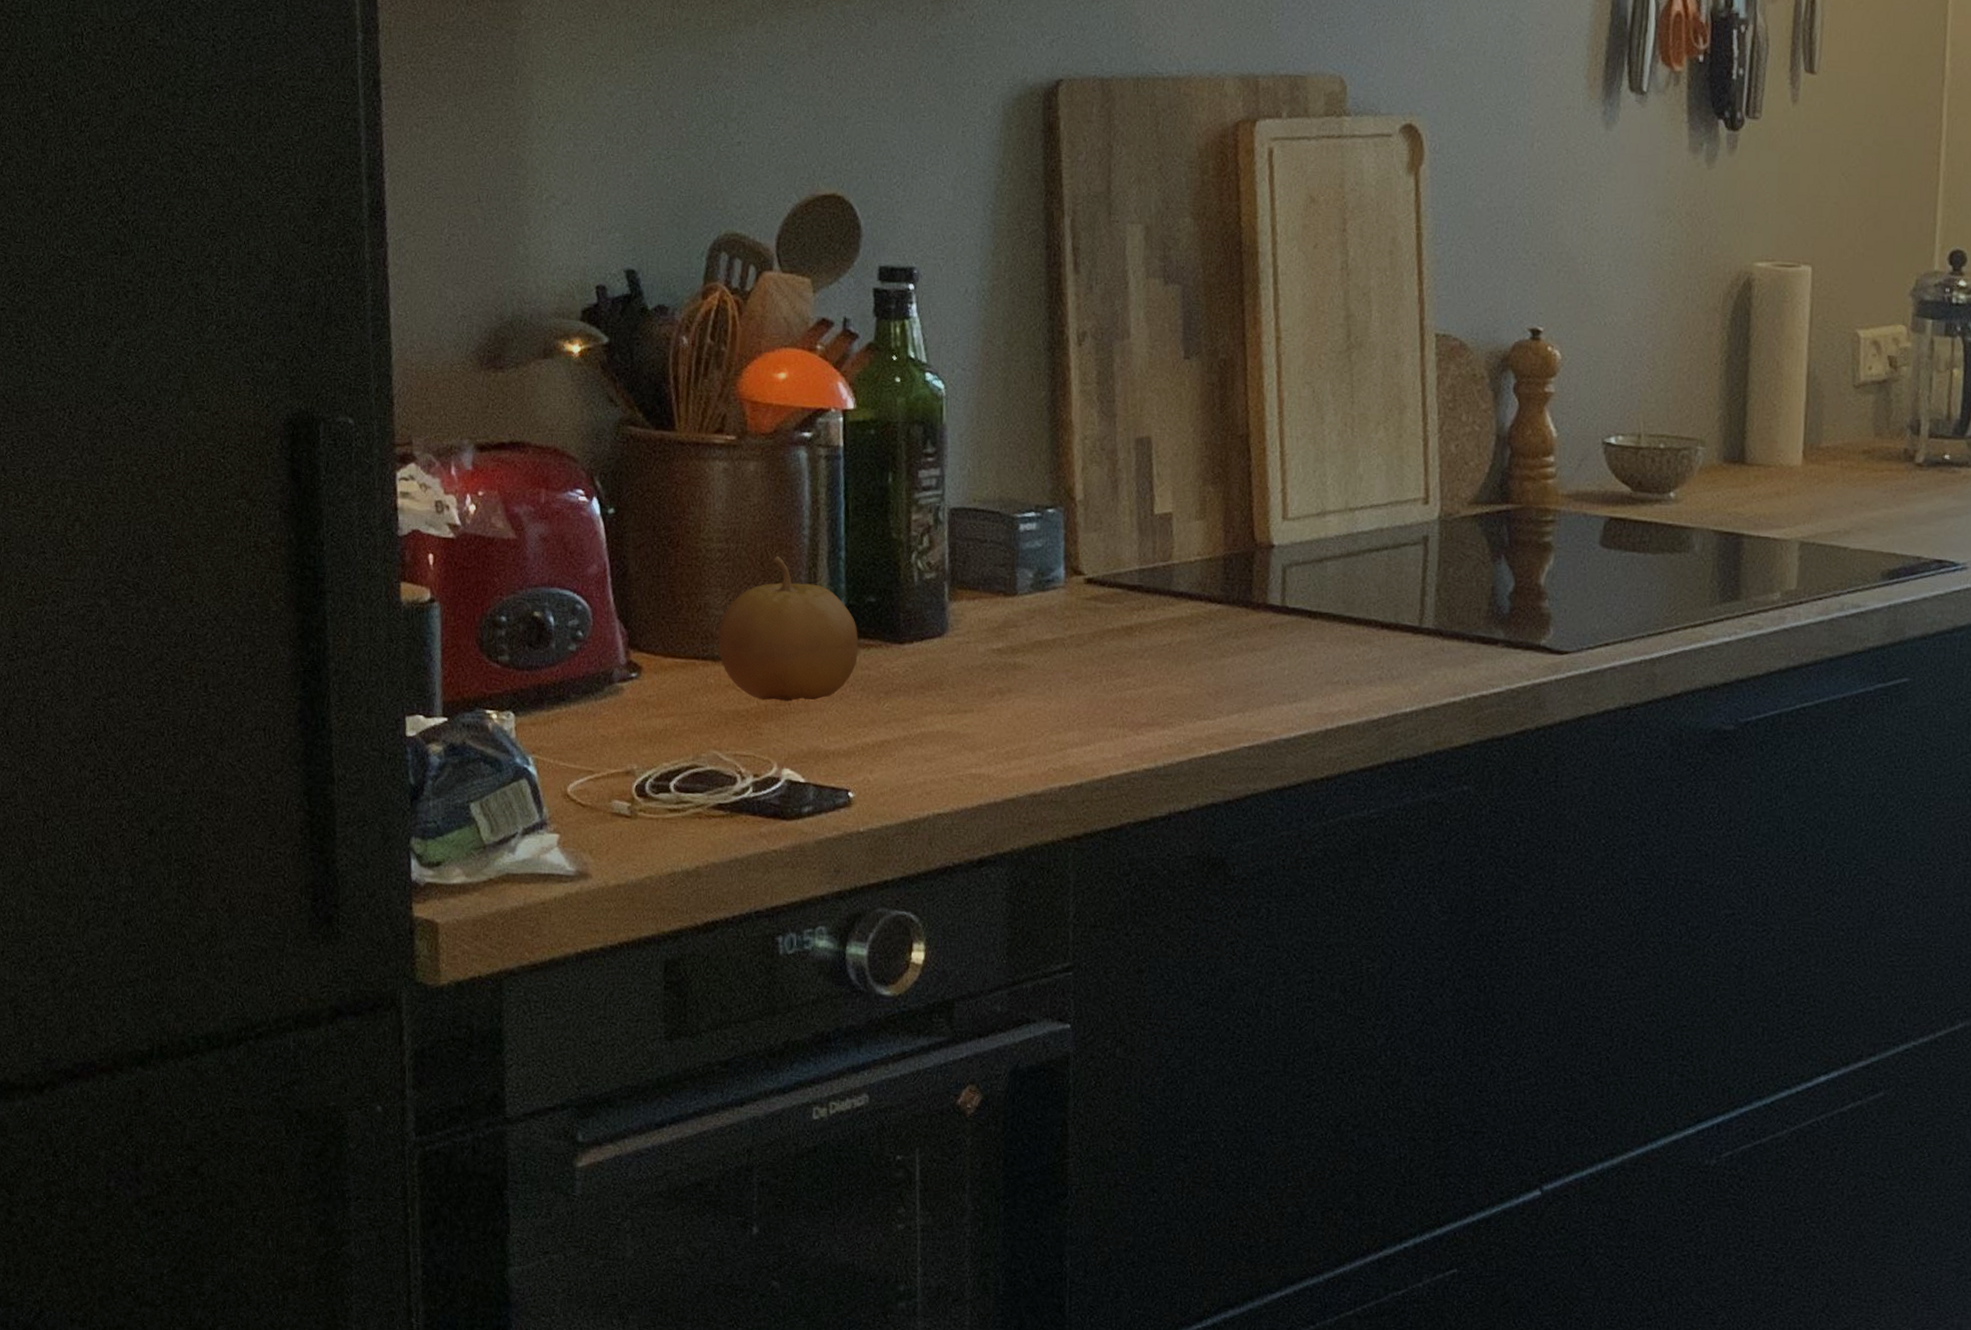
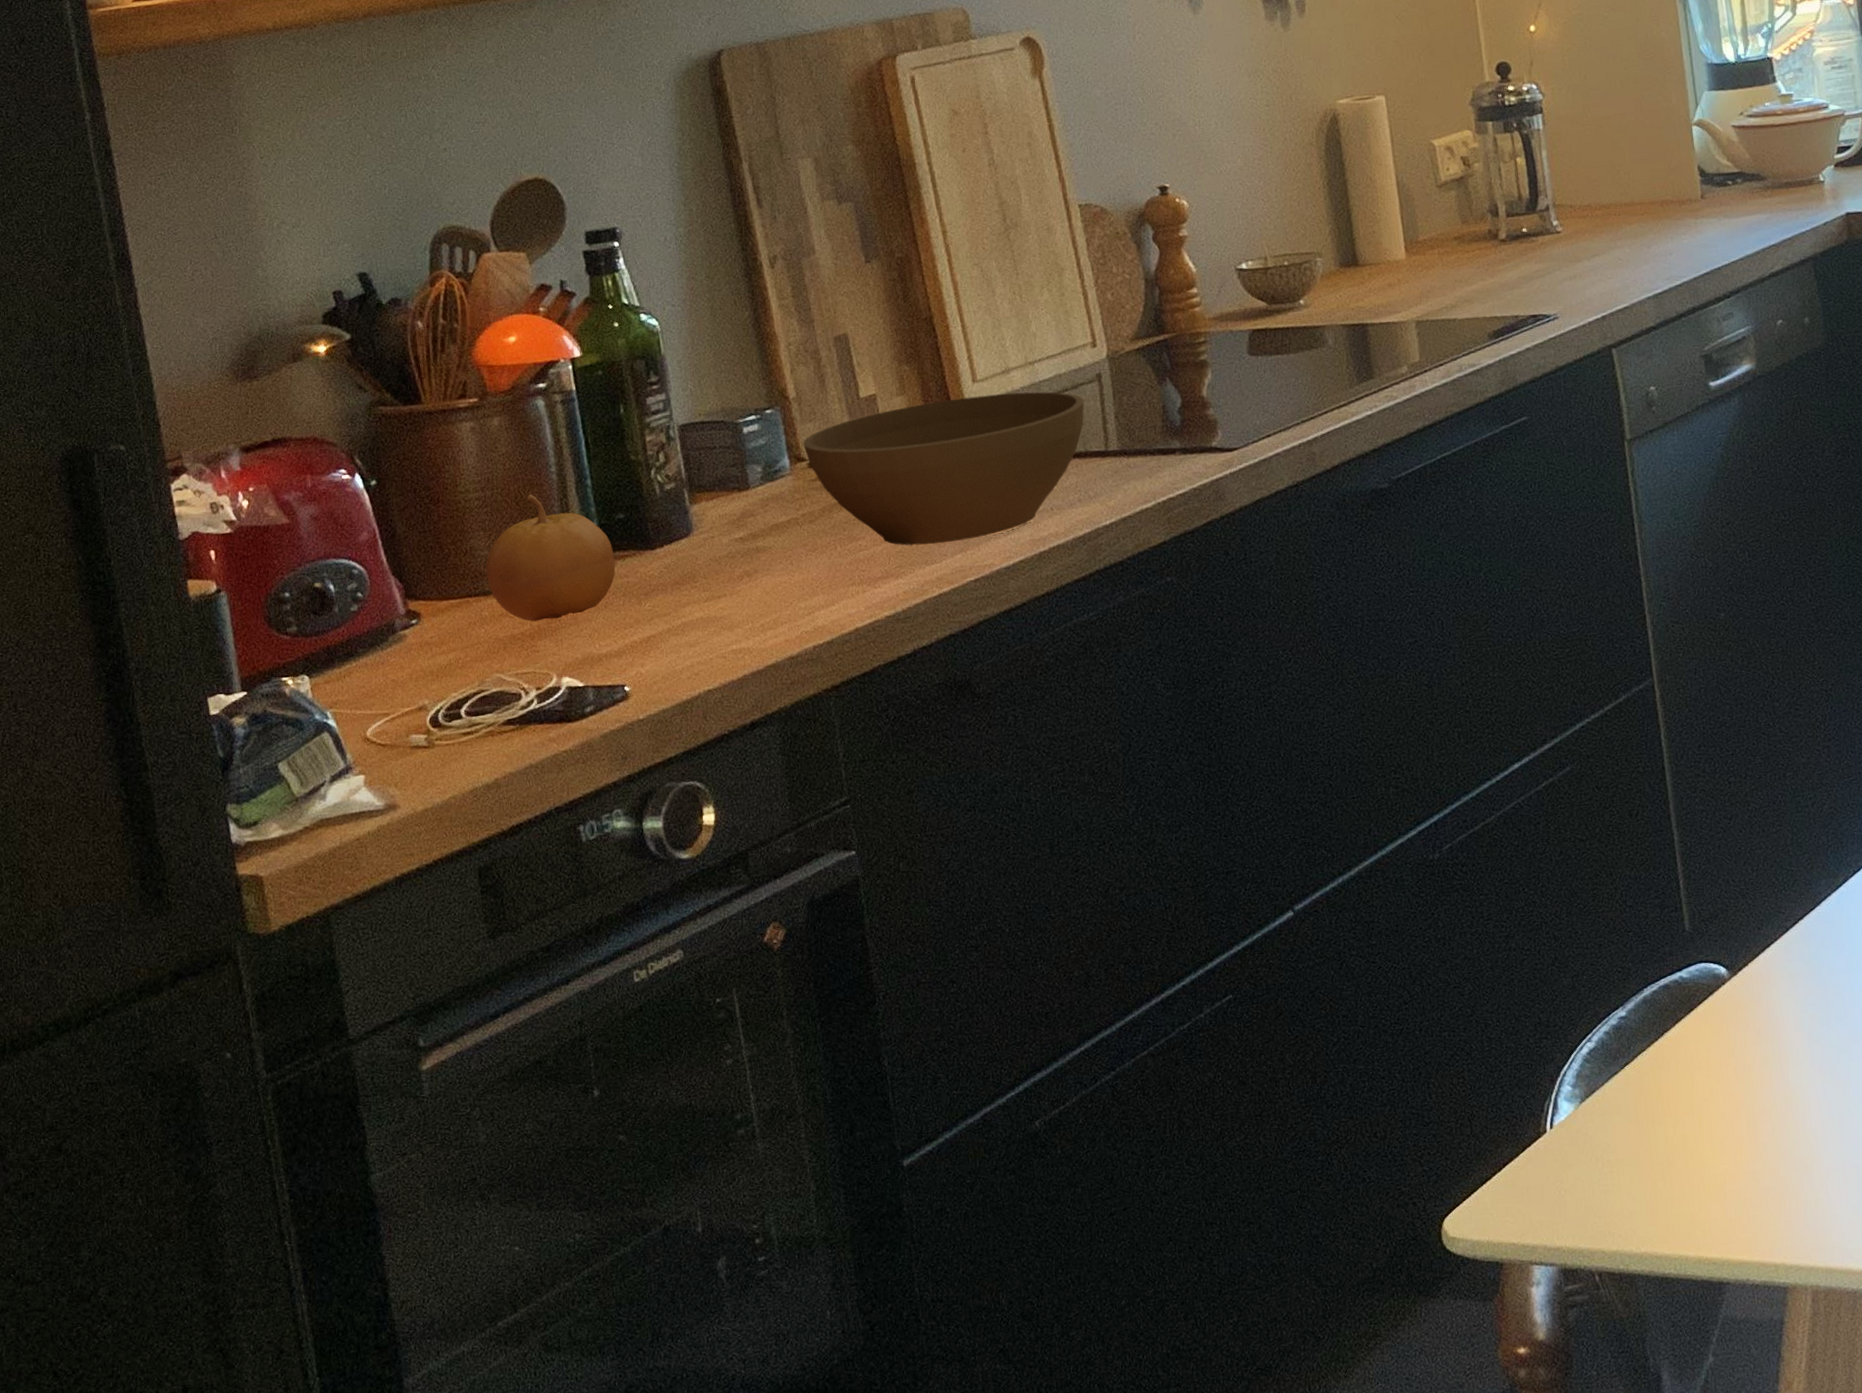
bowl: none [1083,534,1404,700] -> present [803,391,1085,546]

